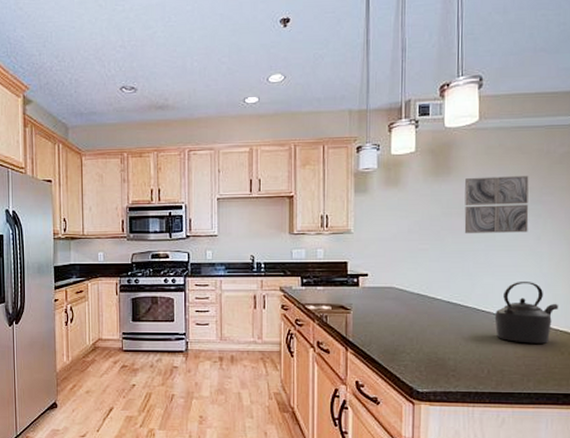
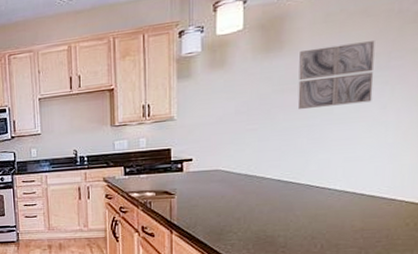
kettle: present [494,282,558,344] -> none [330,153,404,217]

